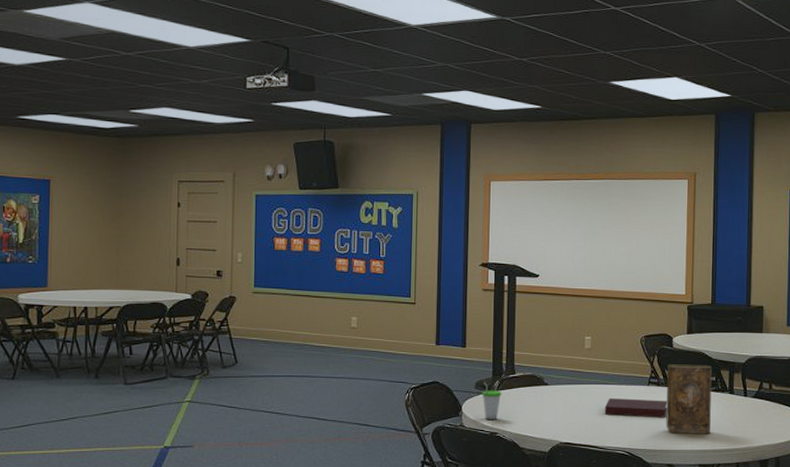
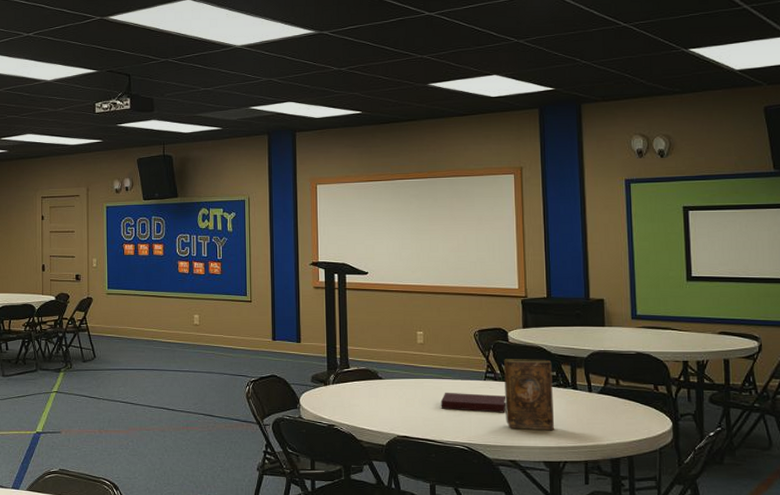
cup: present [482,382,502,421] -> none [318,376,337,413]

